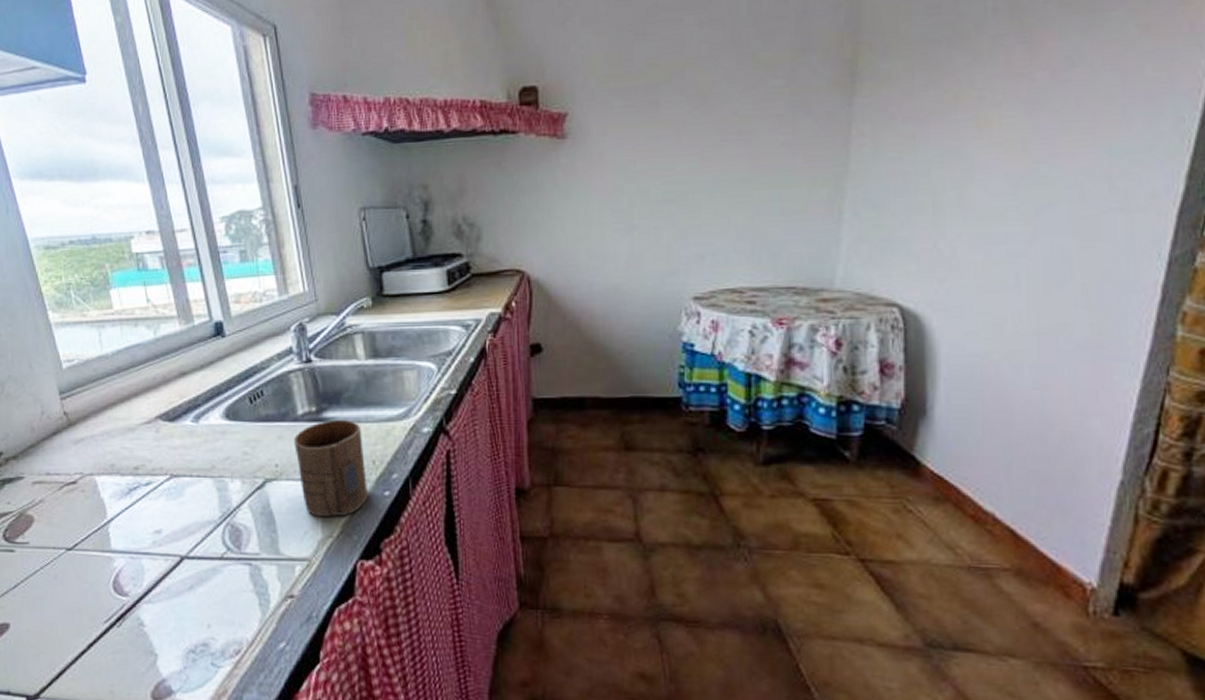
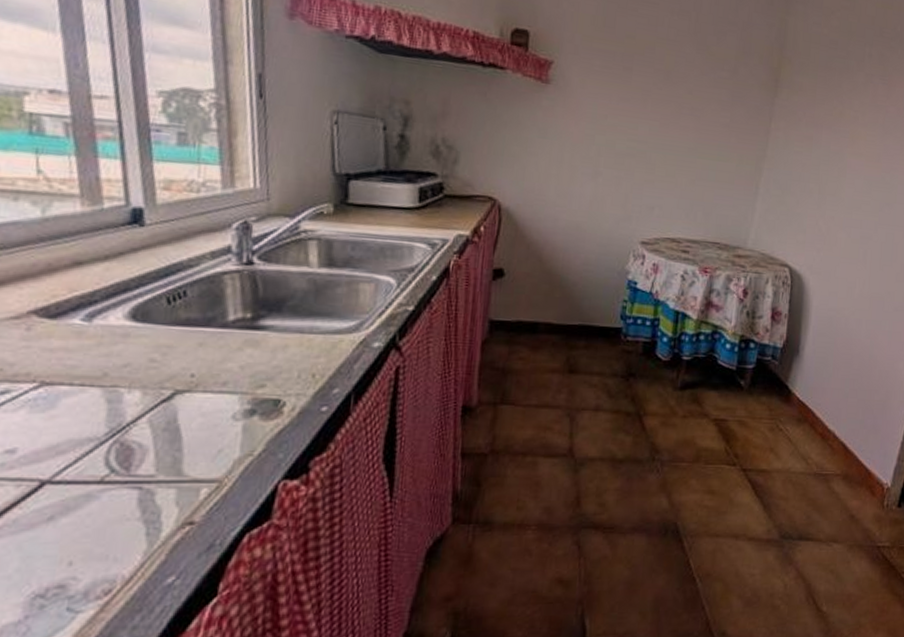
cup: present [294,419,369,517] -> none [218,328,304,434]

